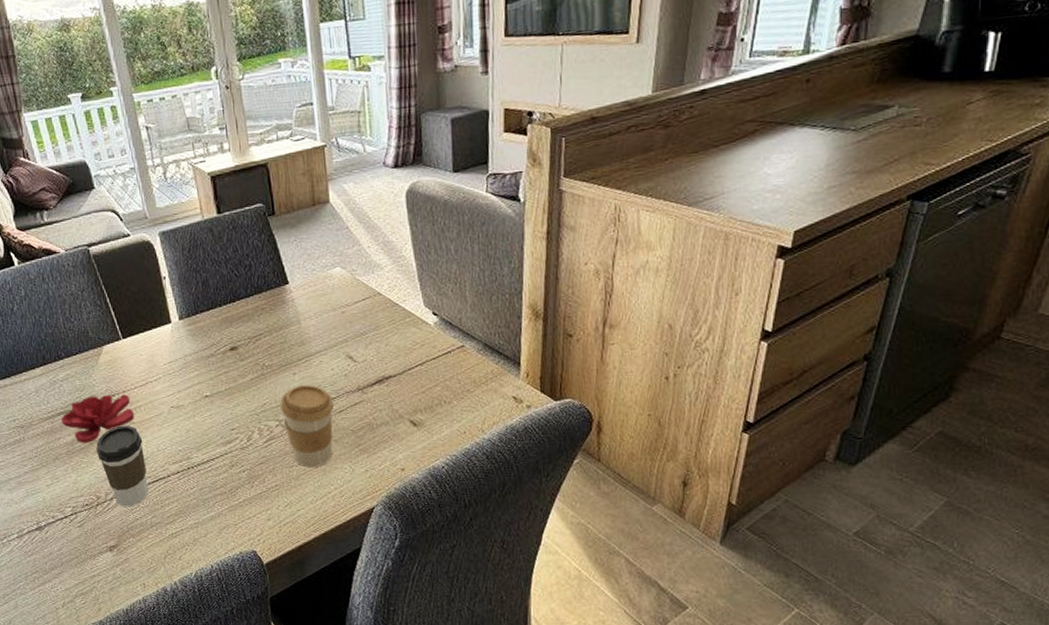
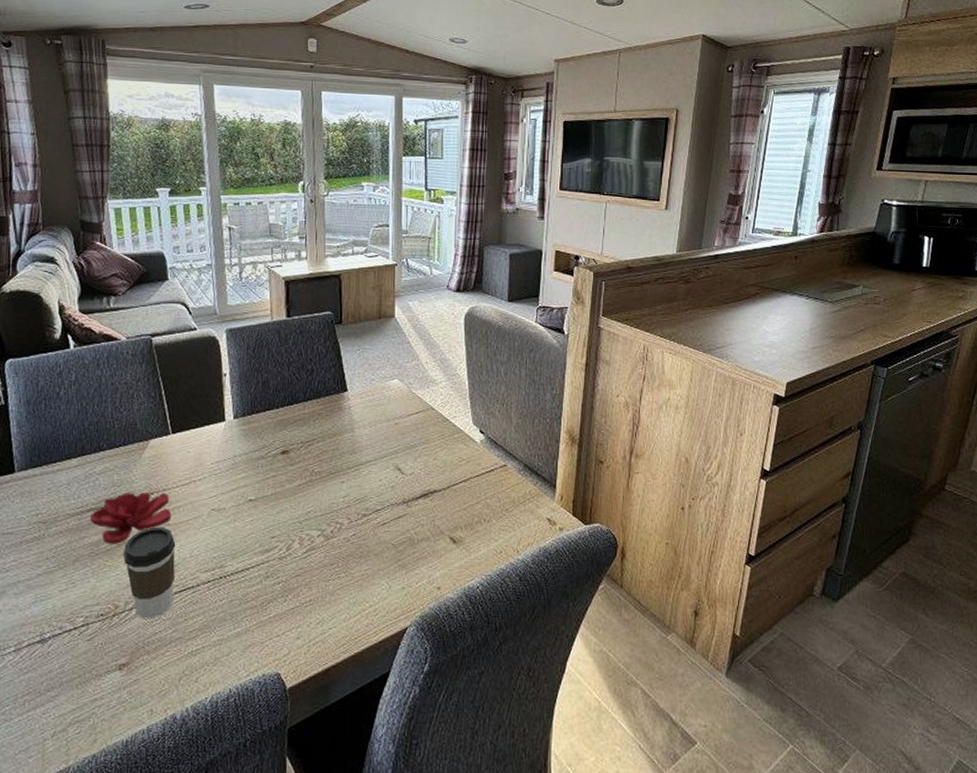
coffee cup: present [280,385,334,467] -> none [325,495,378,582]

